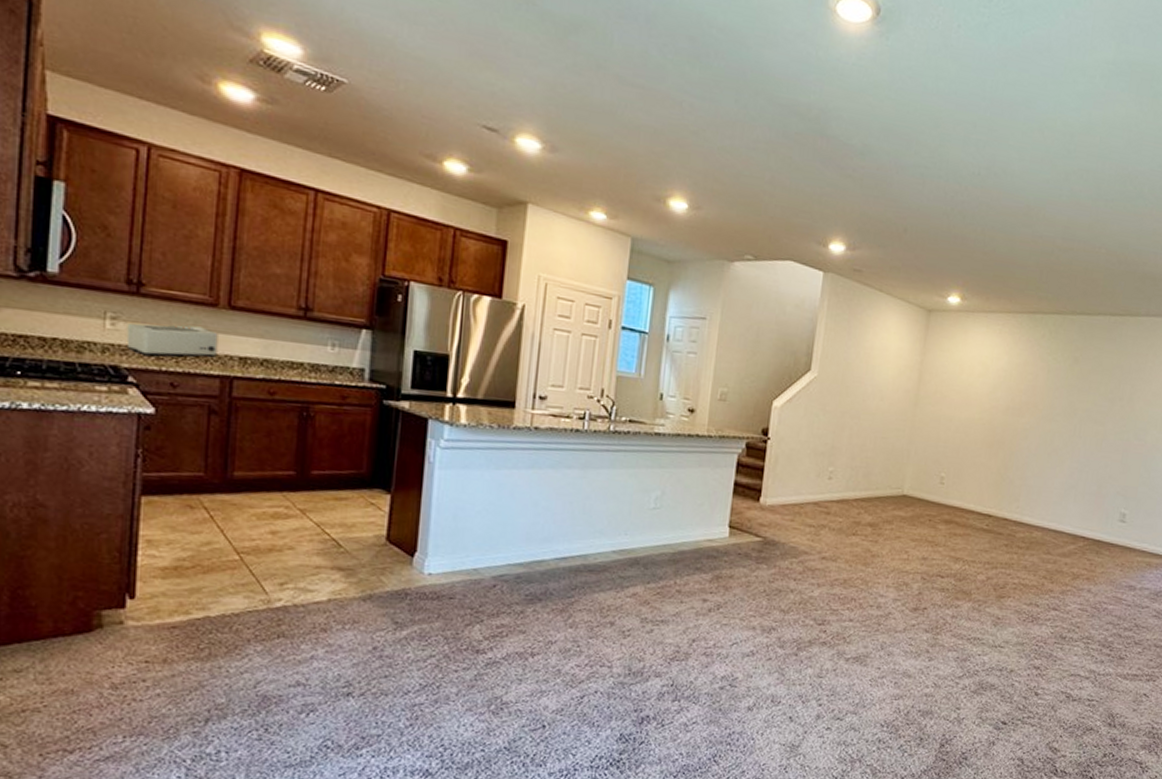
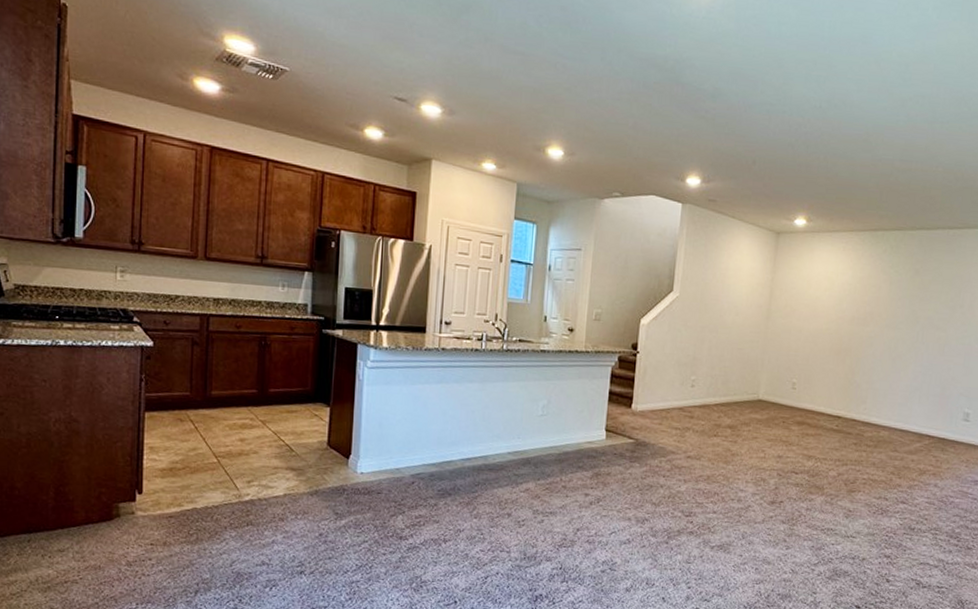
toaster: present [126,322,218,358] -> none [132,274,198,301]

